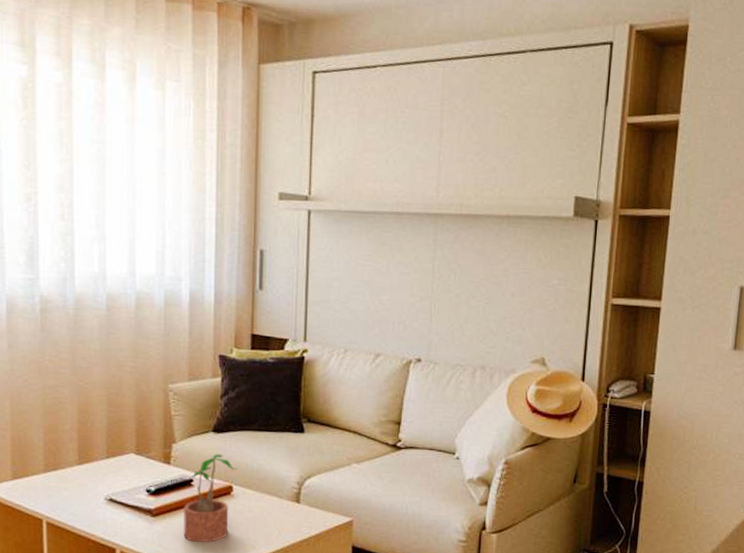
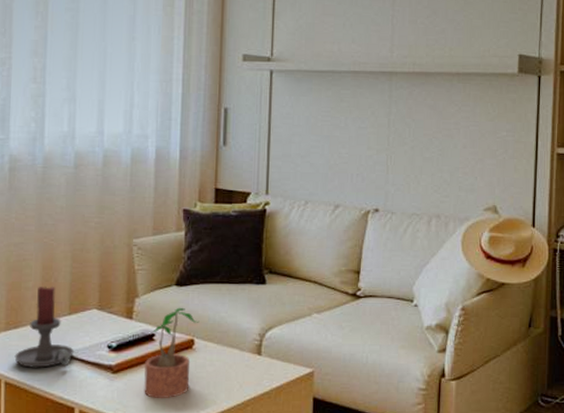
candle holder: none [55,430,113,509] -> present [14,287,74,368]

